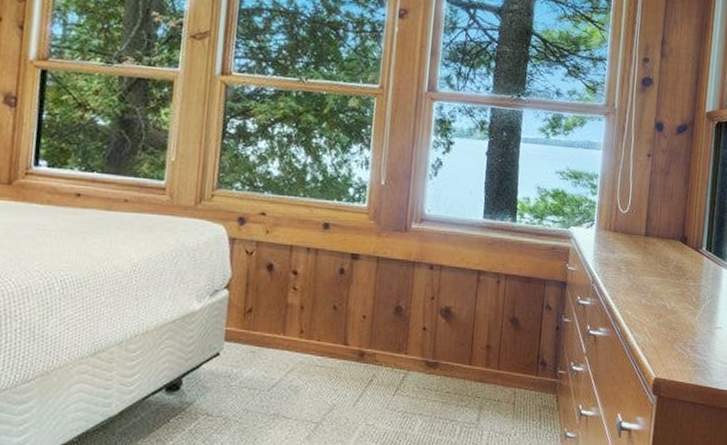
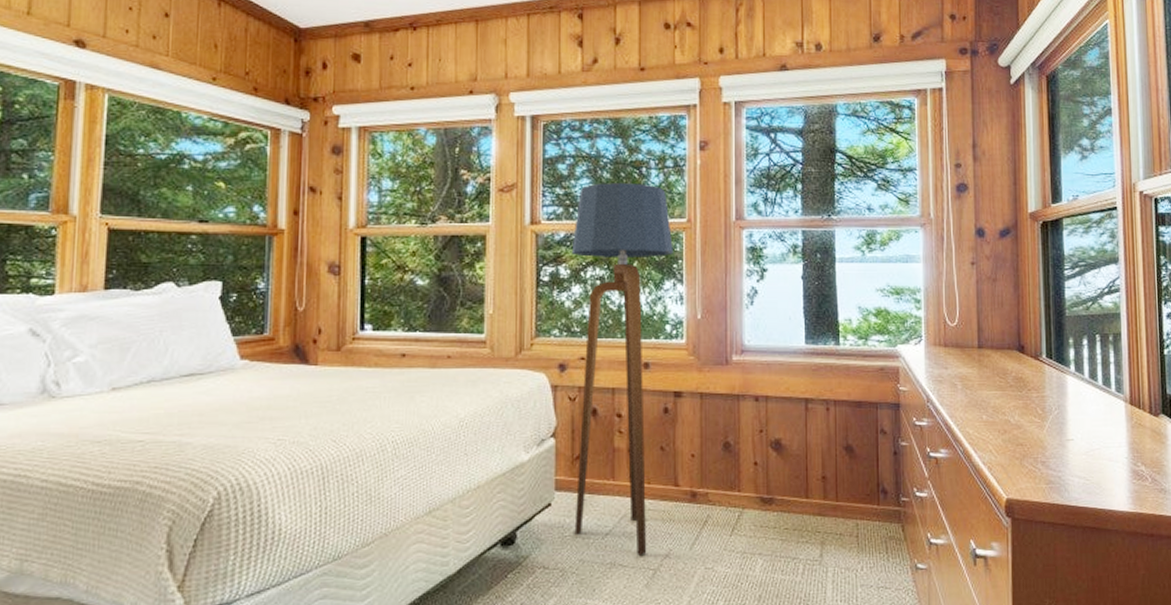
floor lamp: none [240,40,364,409] -> present [571,183,673,556]

